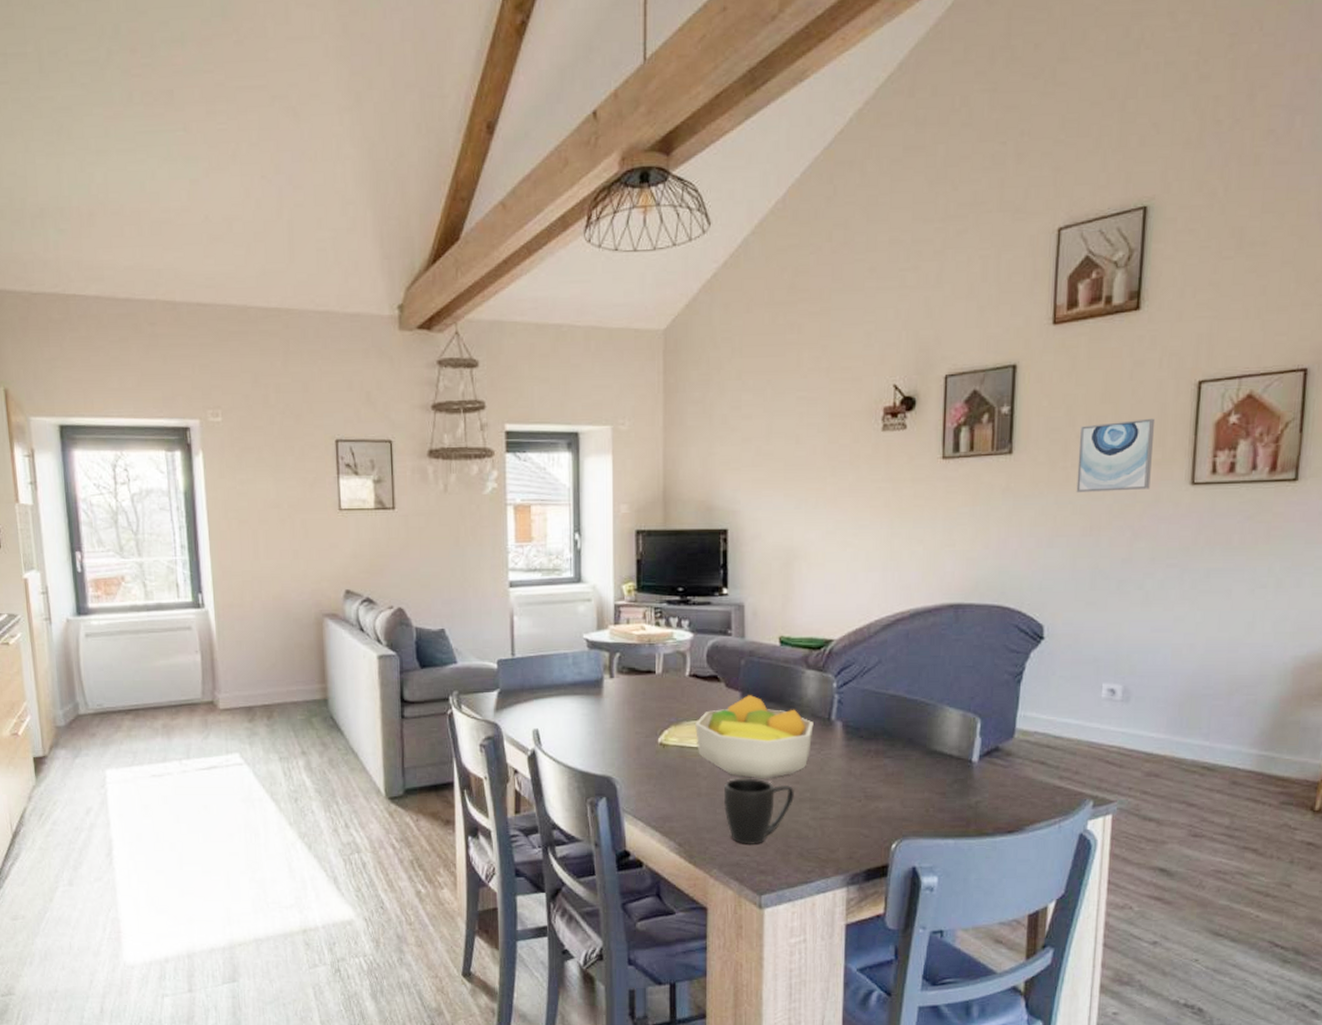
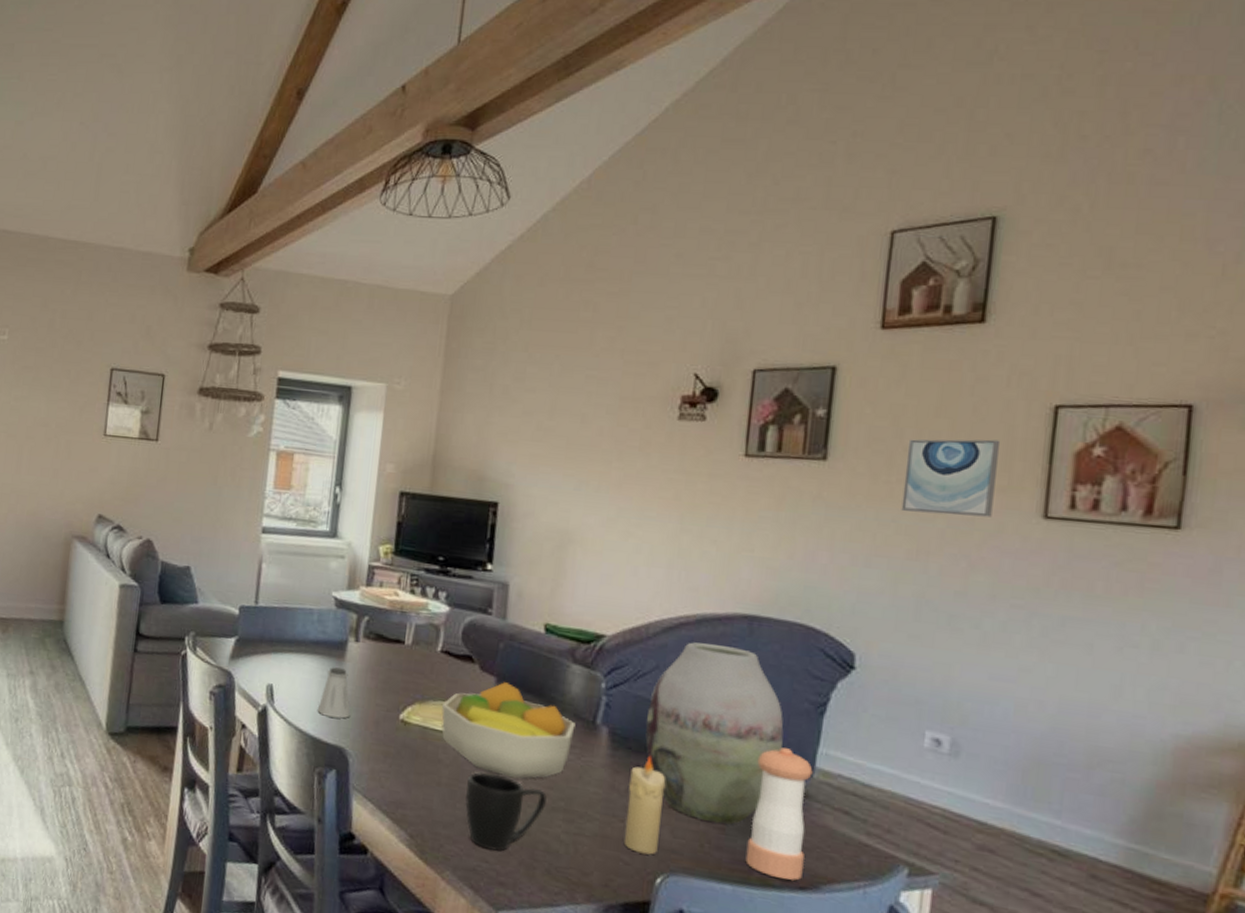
saltshaker: none [582,704,614,750] -> present [317,667,351,719]
candle: none [862,740,894,826] -> present [623,755,666,855]
vase: none [874,635,989,790] -> present [645,642,784,825]
pepper shaker: none [963,716,1014,826] -> present [745,748,813,881]

